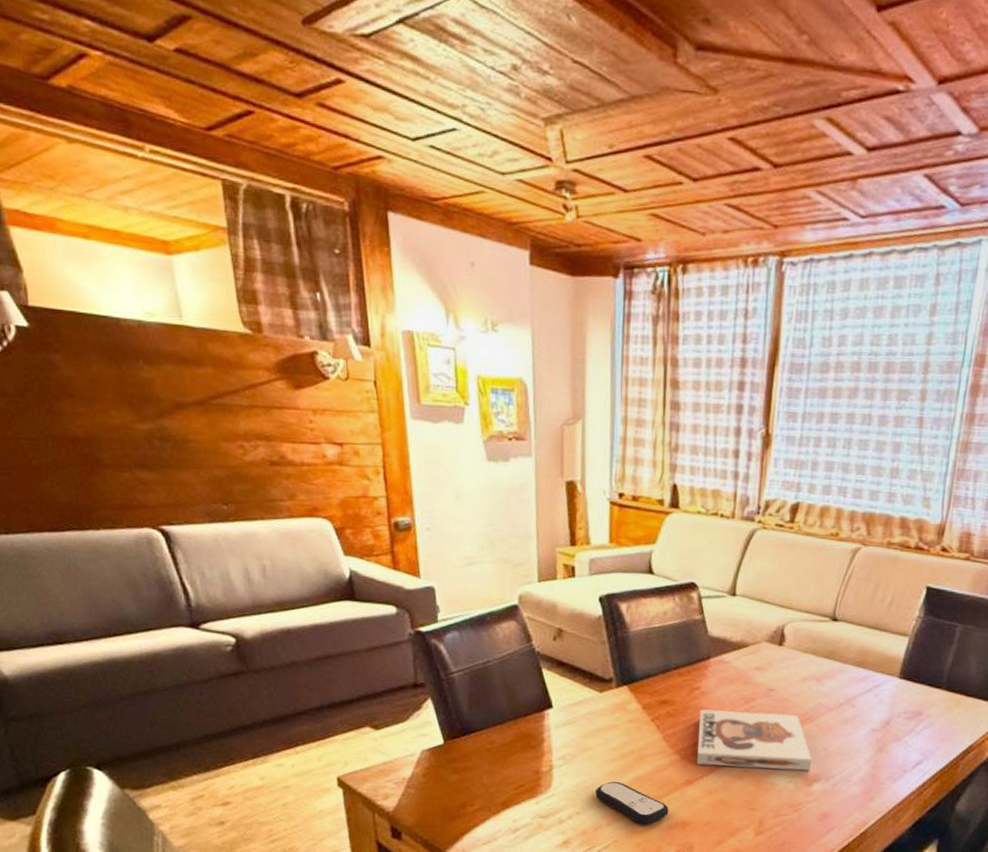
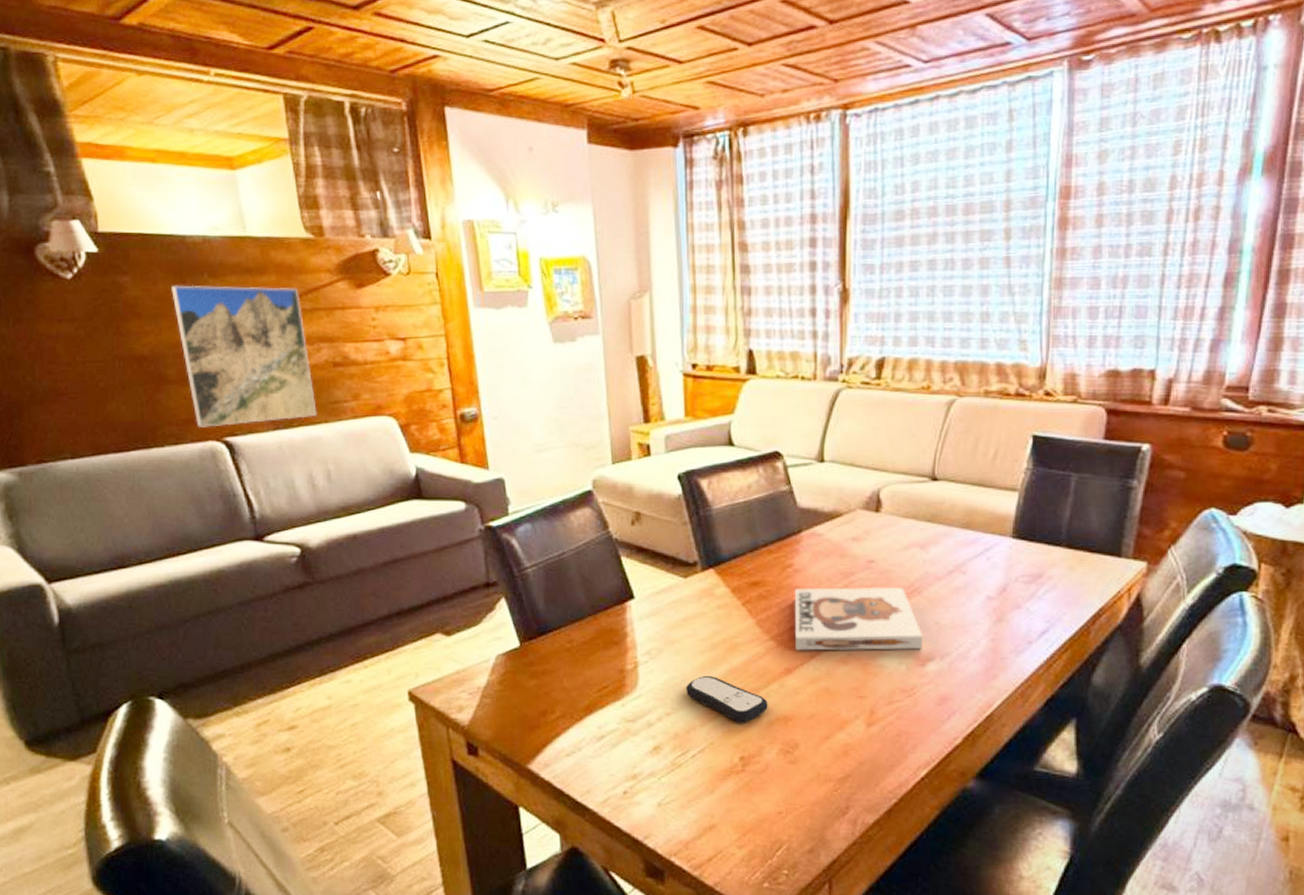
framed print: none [105,368,253,515] -> present [171,285,317,427]

